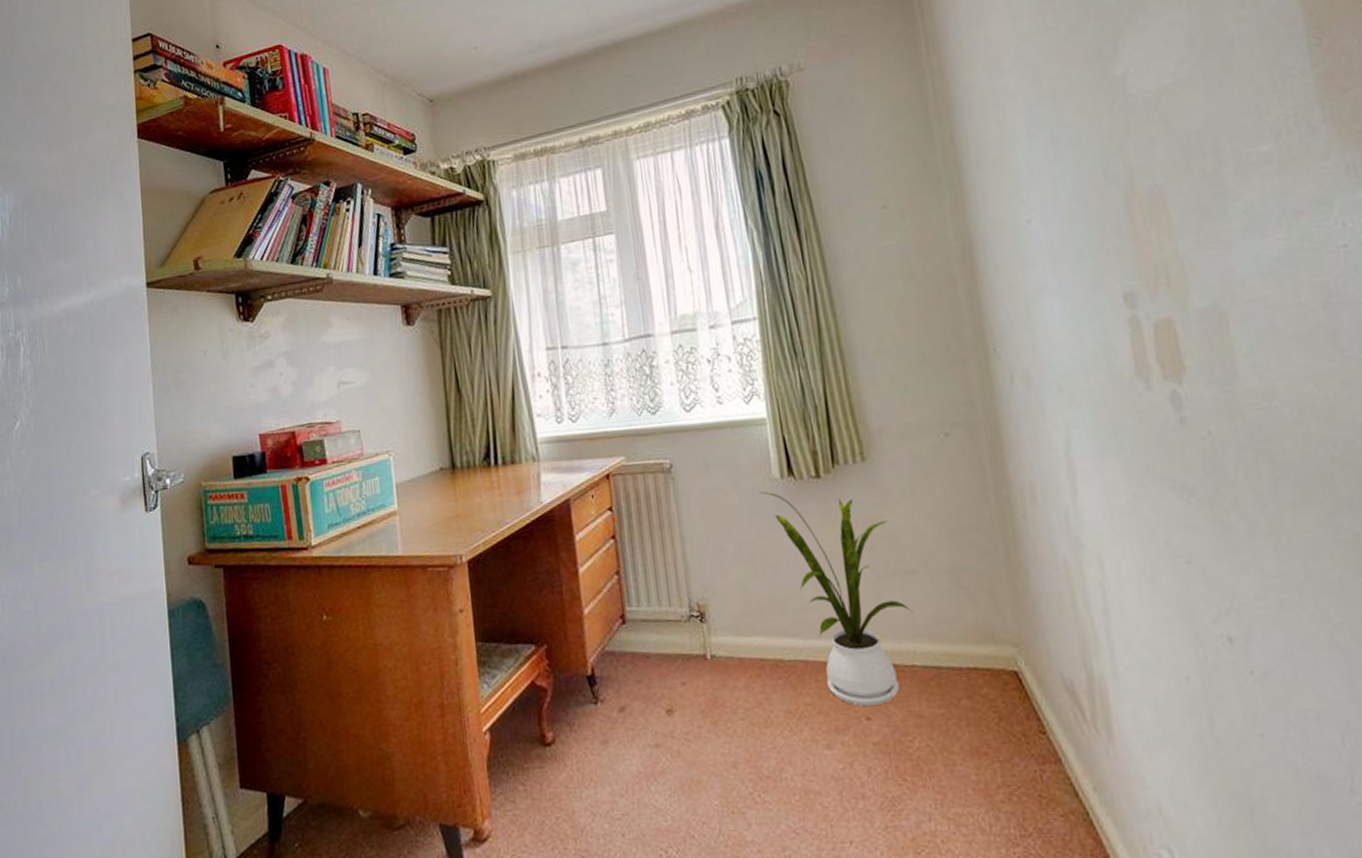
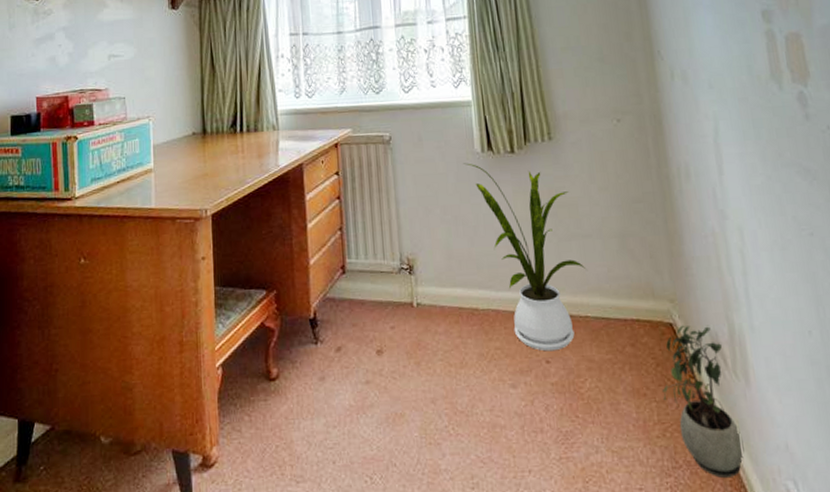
potted plant: none [1006,672,1108,847] -> present [662,325,745,478]

